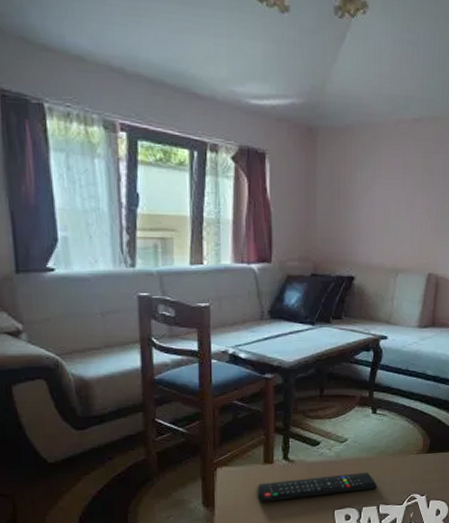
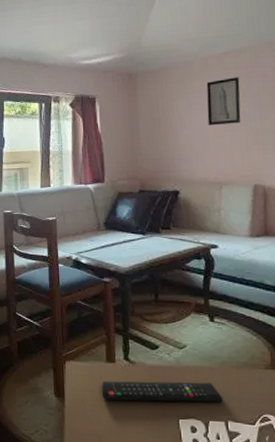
wall art: none [391,150,428,205] -> present [206,77,241,126]

